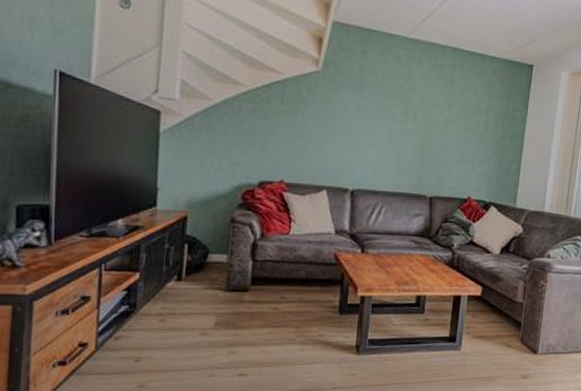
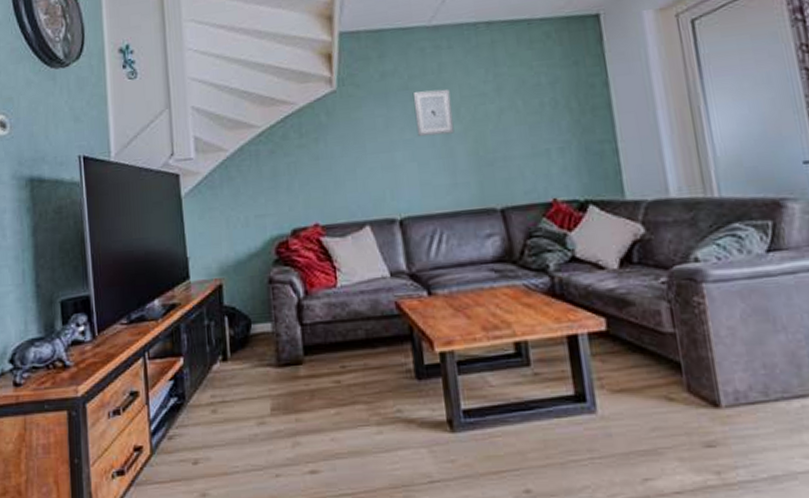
wall art: none [380,90,413,131] -> present [412,89,455,137]

